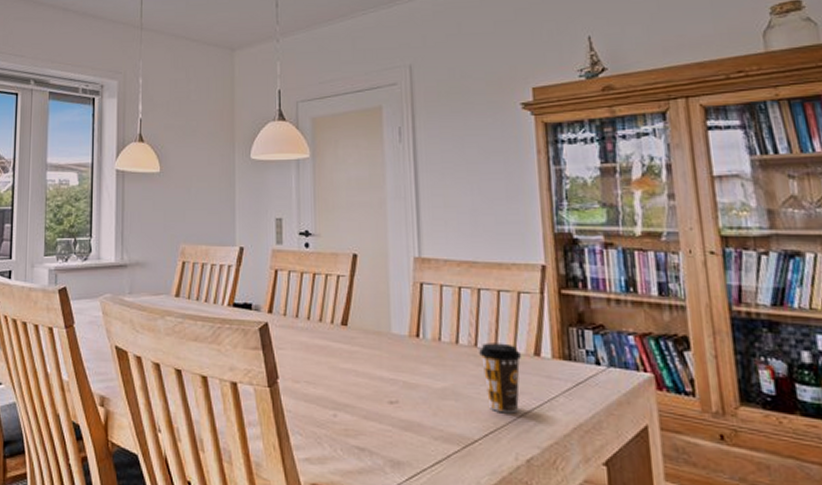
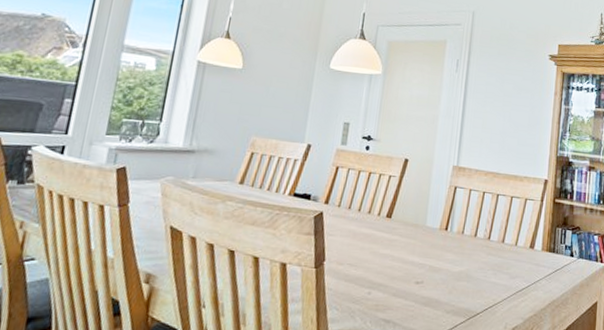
coffee cup: present [479,343,521,414] -> none [491,237,520,292]

